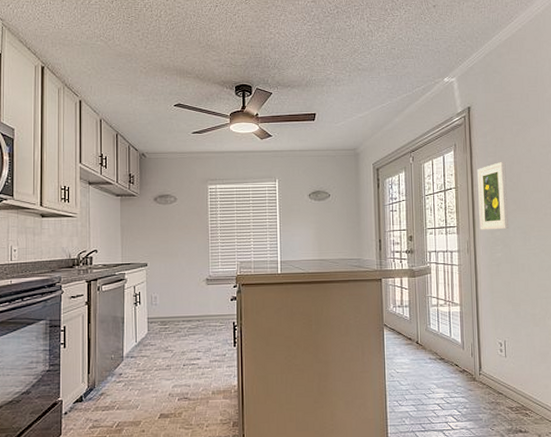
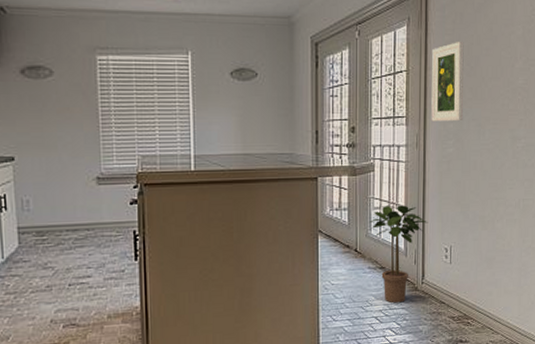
potted plant: none [428,303,482,392] -> present [369,205,428,303]

